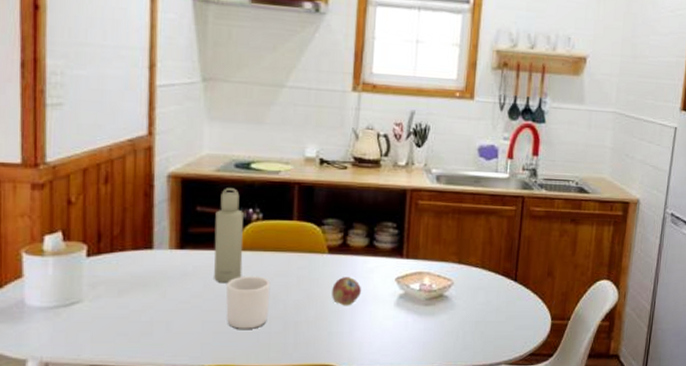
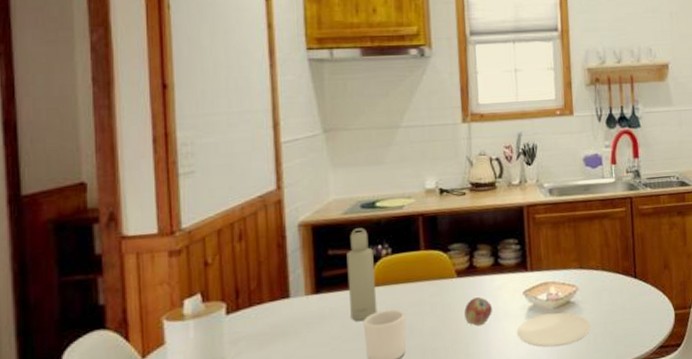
plate: none [383,304,461,339] -> present [516,312,591,348]

